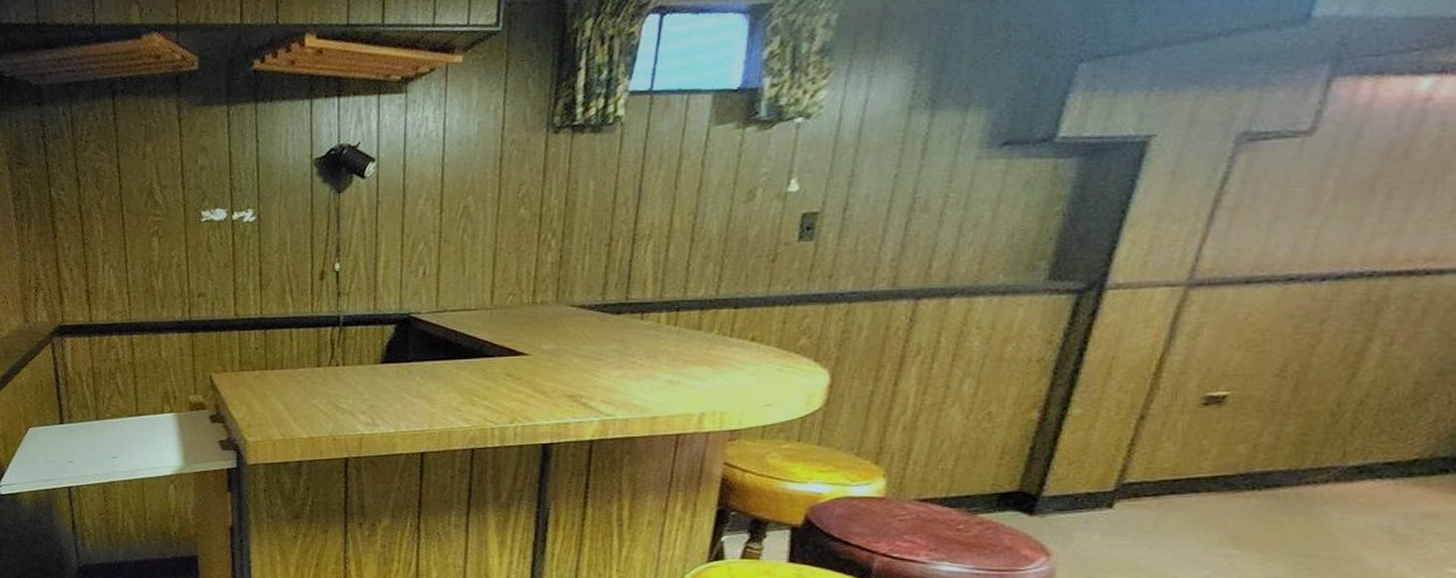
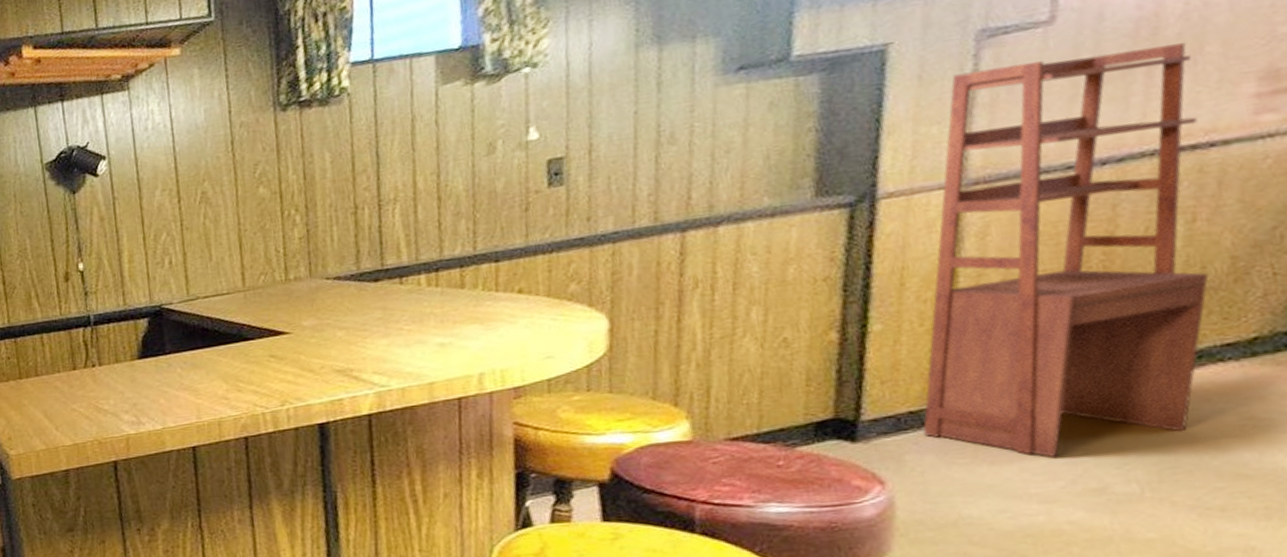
shelving unit: none [1095,169,1434,548] -> present [922,43,1209,457]

